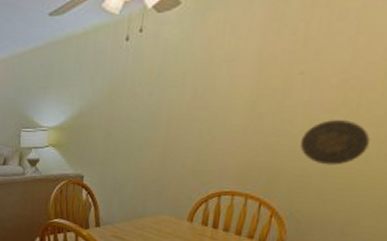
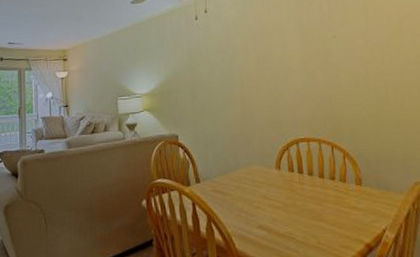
decorative plate: present [300,120,370,165] -> none [348,71,401,109]

